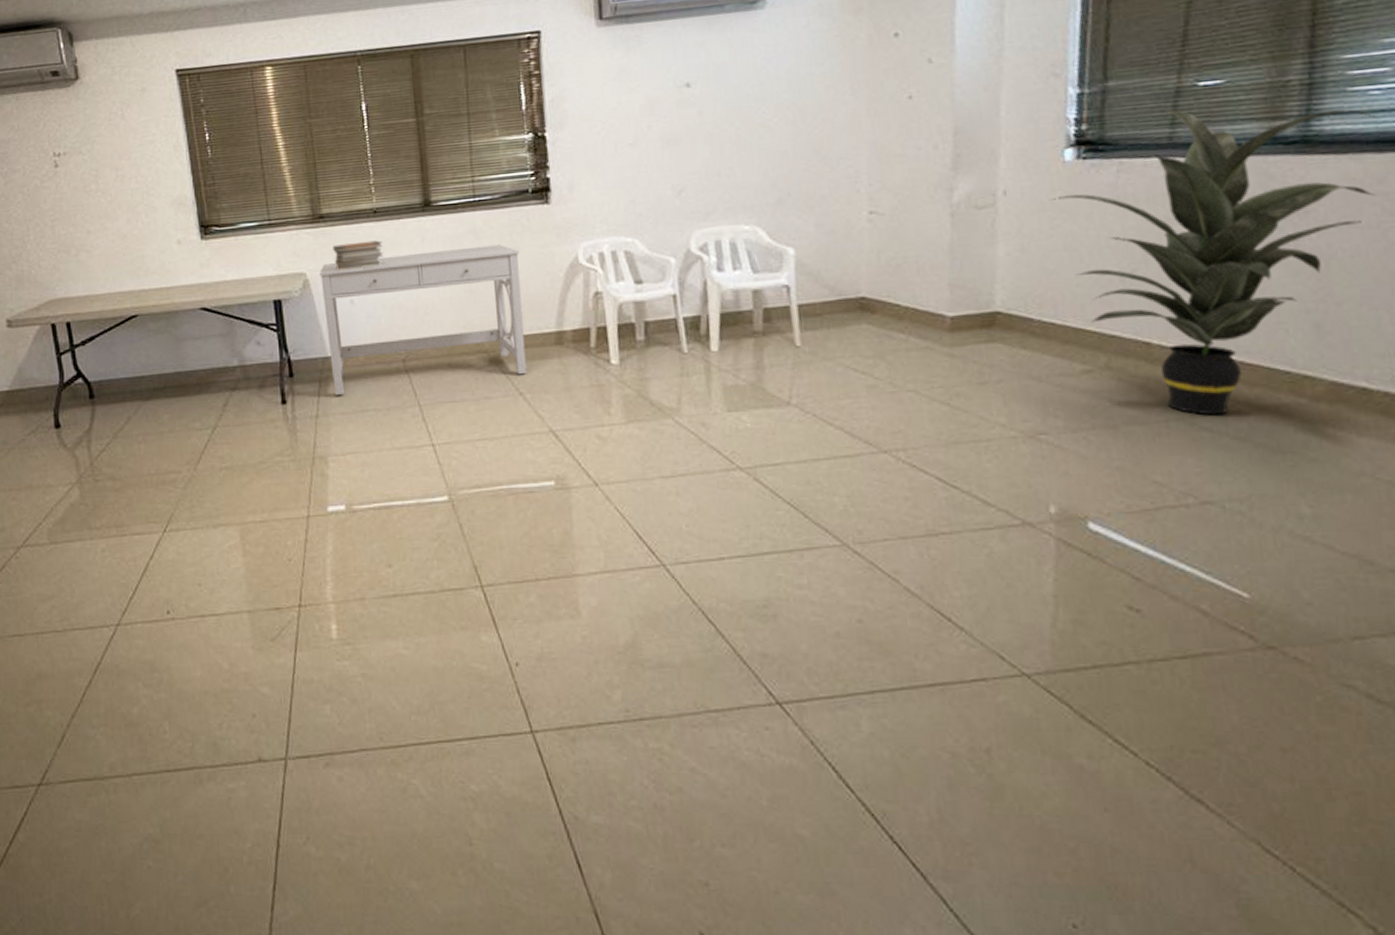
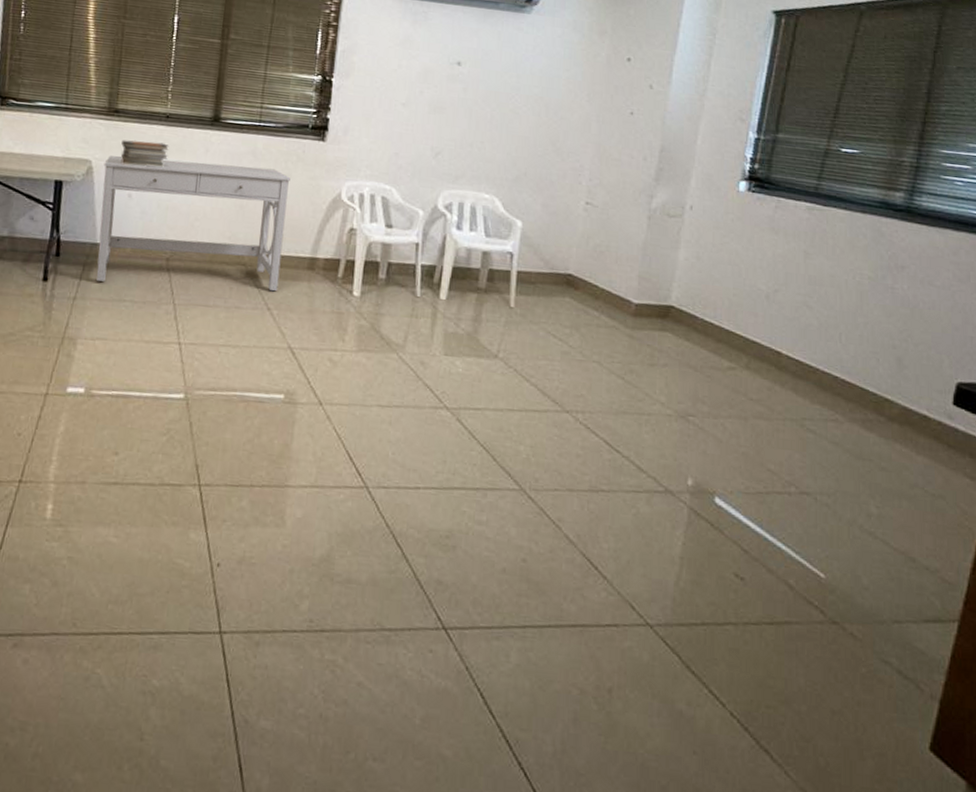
indoor plant: present [1051,109,1377,416] -> none [725,166,958,421]

